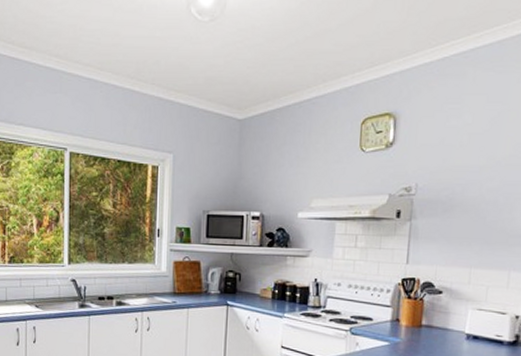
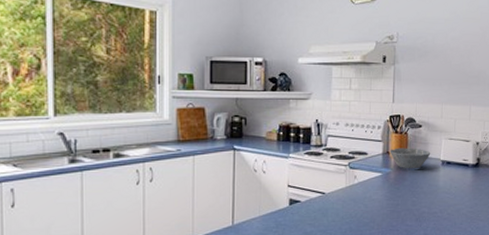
bowl: none [400,315,453,342] -> present [390,148,431,169]

